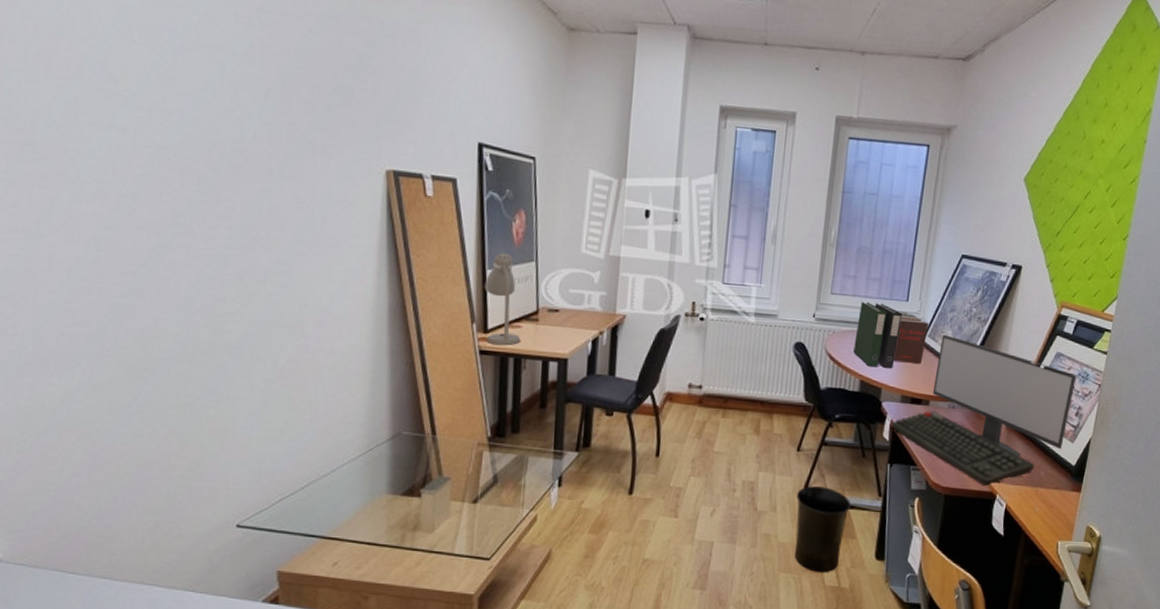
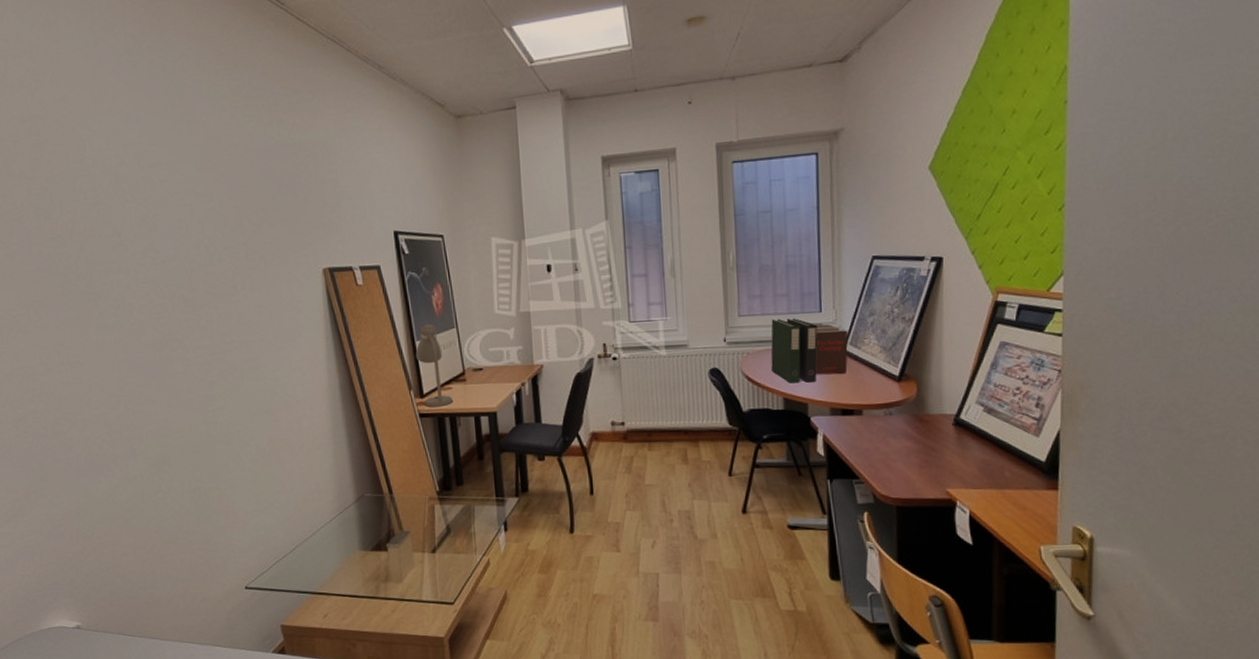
waste bin: present [794,486,851,572] -> none [736,509,795,597]
computer keyboard: present [891,411,1035,486] -> none [824,420,997,493]
computer monitor: present [932,334,1077,455] -> none [864,339,1030,457]

